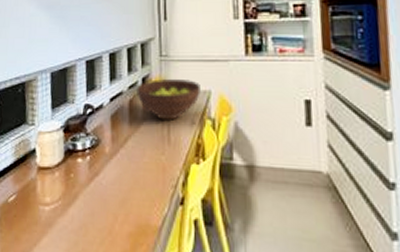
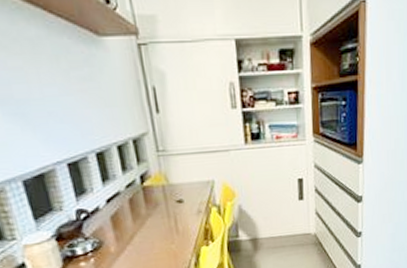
fruit bowl: present [137,79,200,120] -> none [135,172,204,213]

